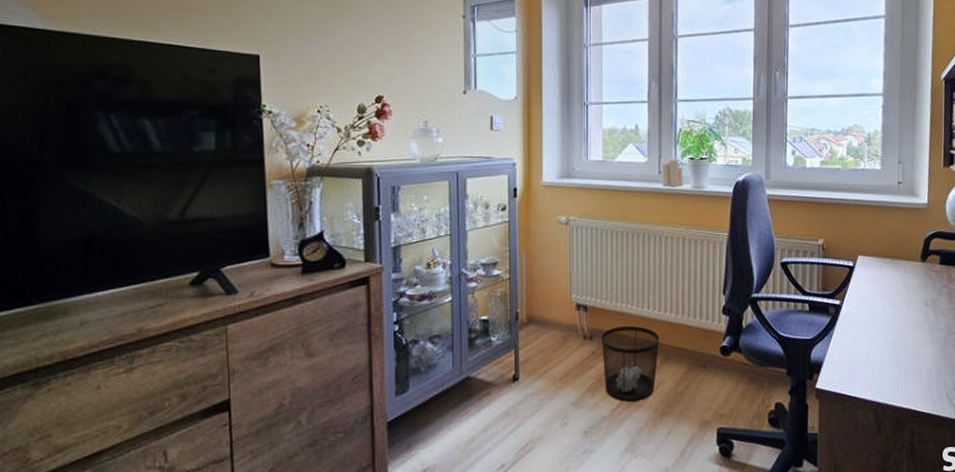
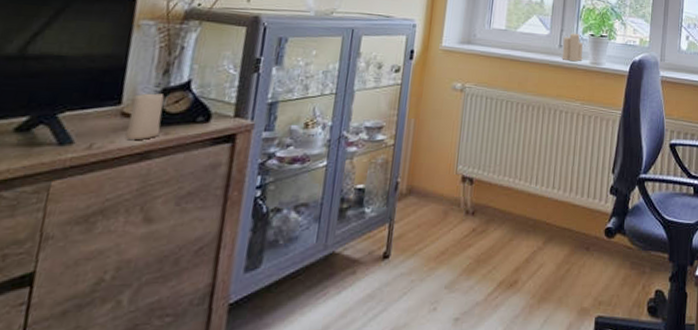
candle: none [277,245,306,288] -> present [125,93,165,141]
waste bin: present [600,326,660,402] -> none [482,203,545,285]

